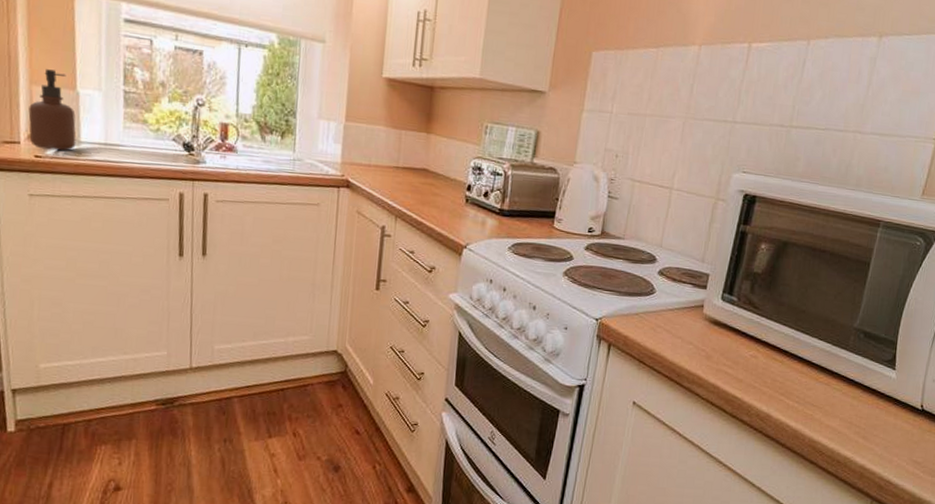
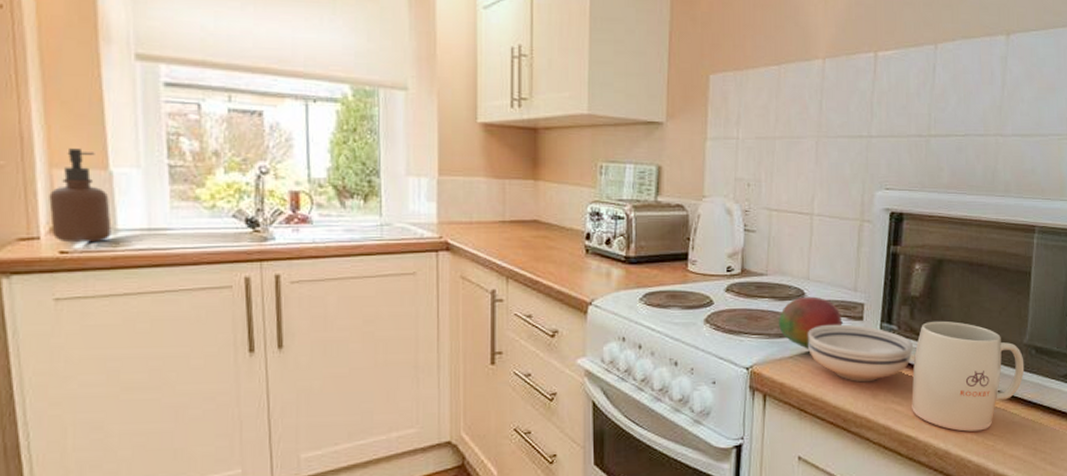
fruit: none [629,262,689,310] -> present [779,296,844,350]
bowl: none [653,289,750,344] -> present [808,324,913,381]
mug: none [741,297,852,401] -> present [911,320,1025,432]

